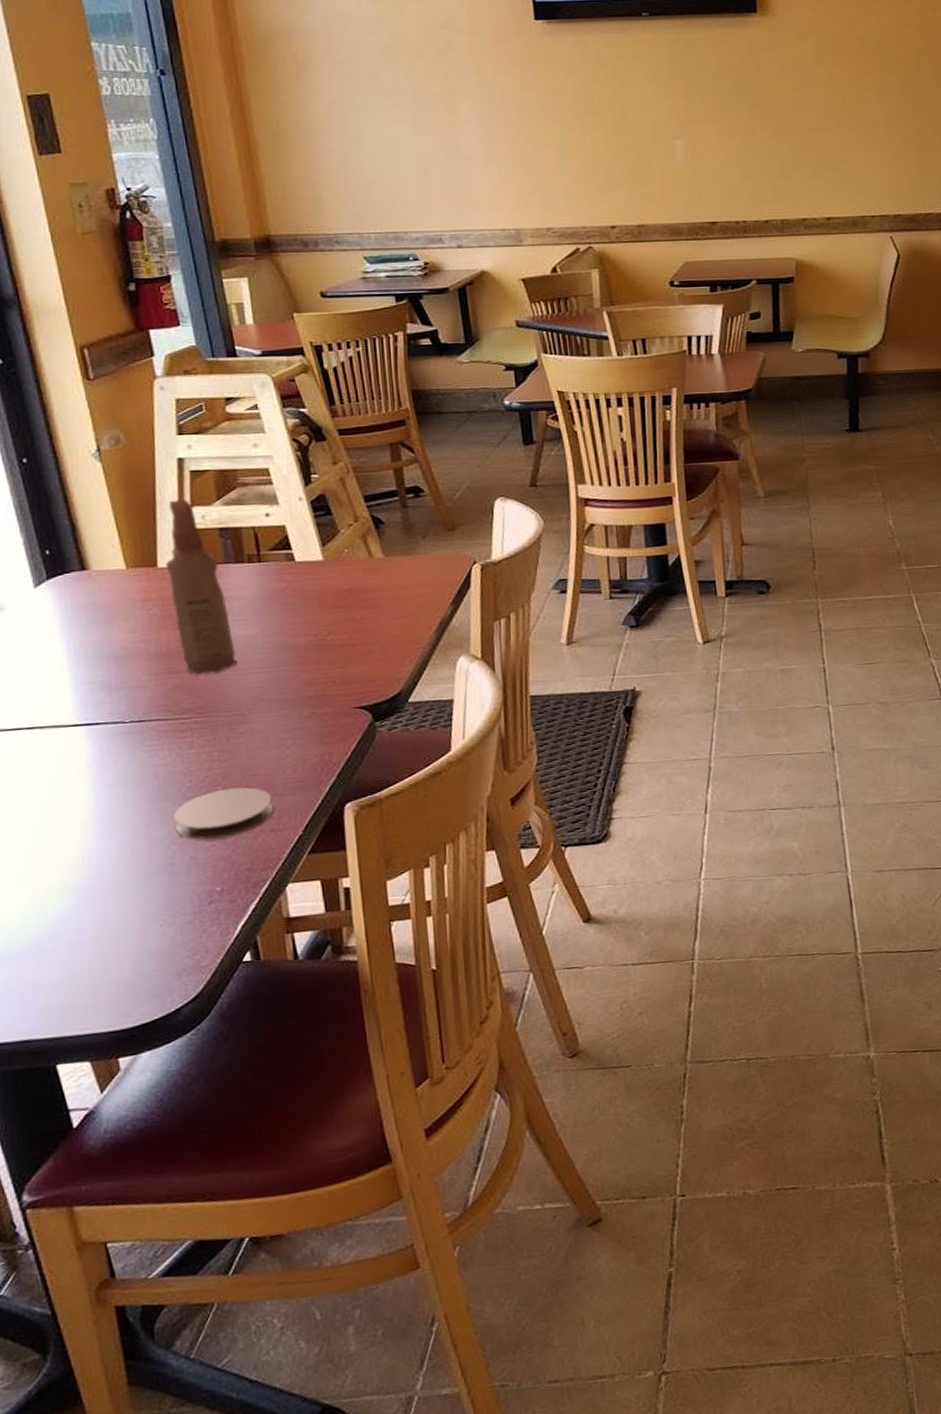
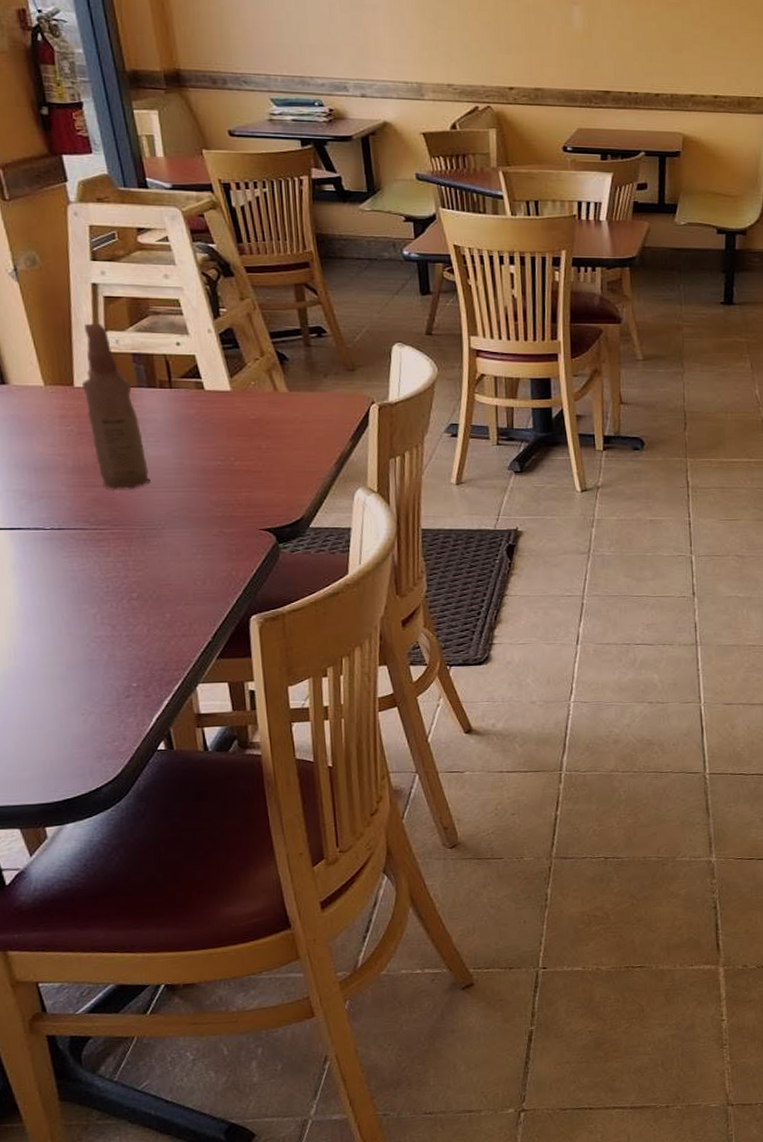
coaster: present [174,787,274,840] -> none [93,595,186,640]

